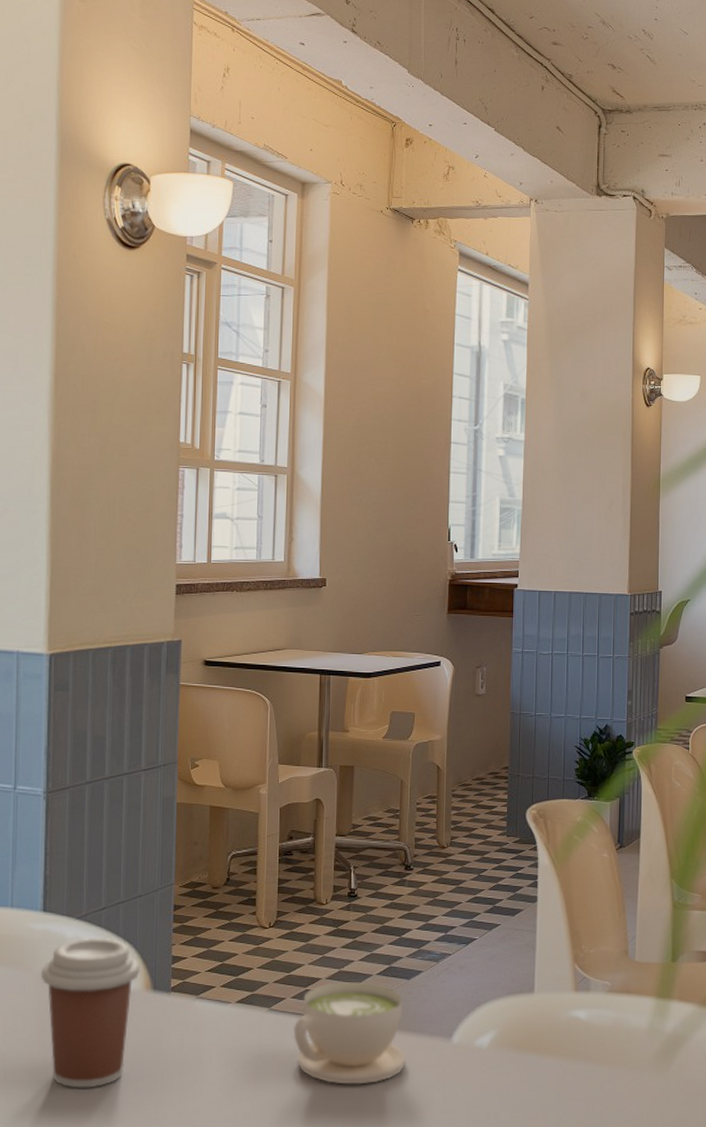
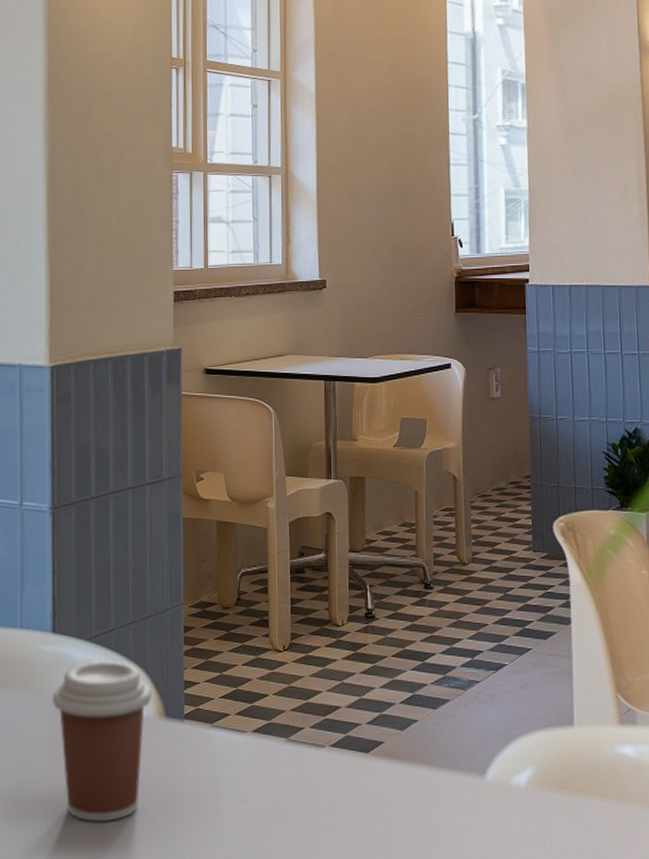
coffee cup: present [293,981,407,1085] -> none [313,710,437,825]

